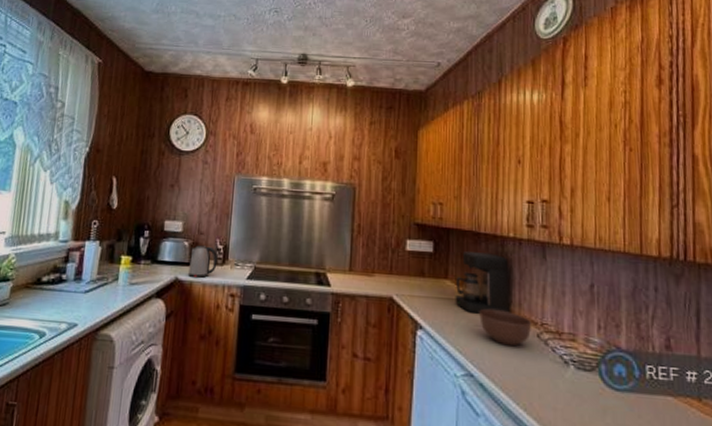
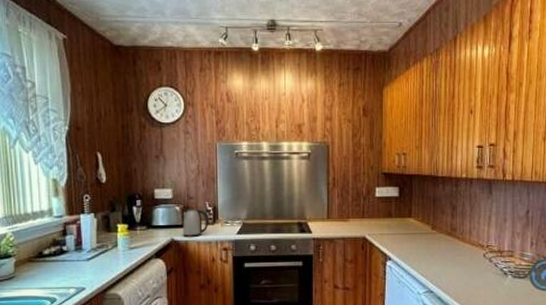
coffee maker: present [455,251,510,314] -> none [417,193,462,243]
bowl: present [479,308,532,347] -> none [437,238,480,266]

